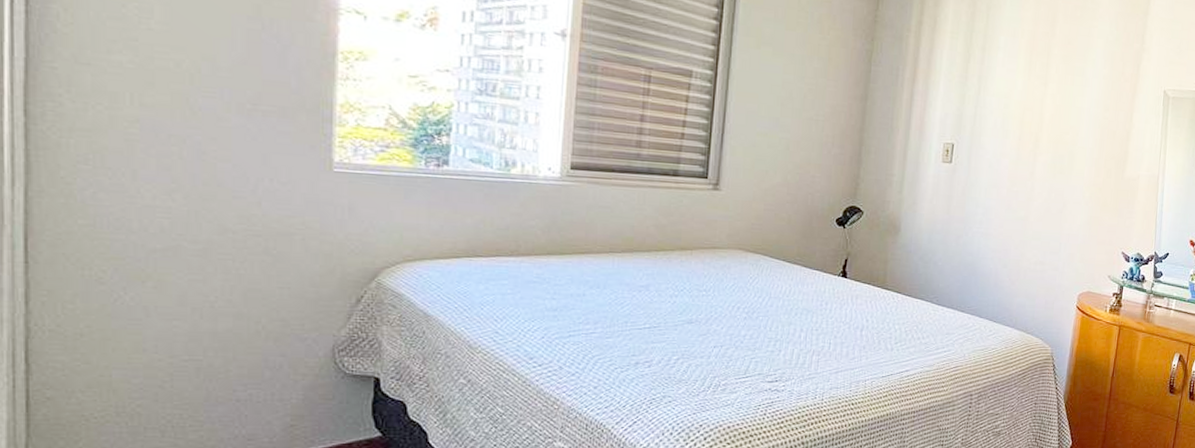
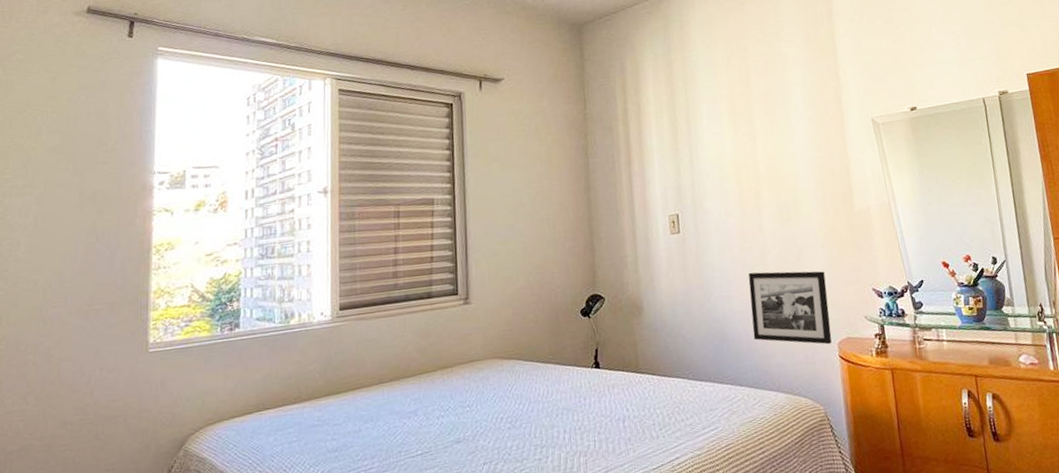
picture frame: none [1002,215,1082,295] -> present [748,271,832,345]

